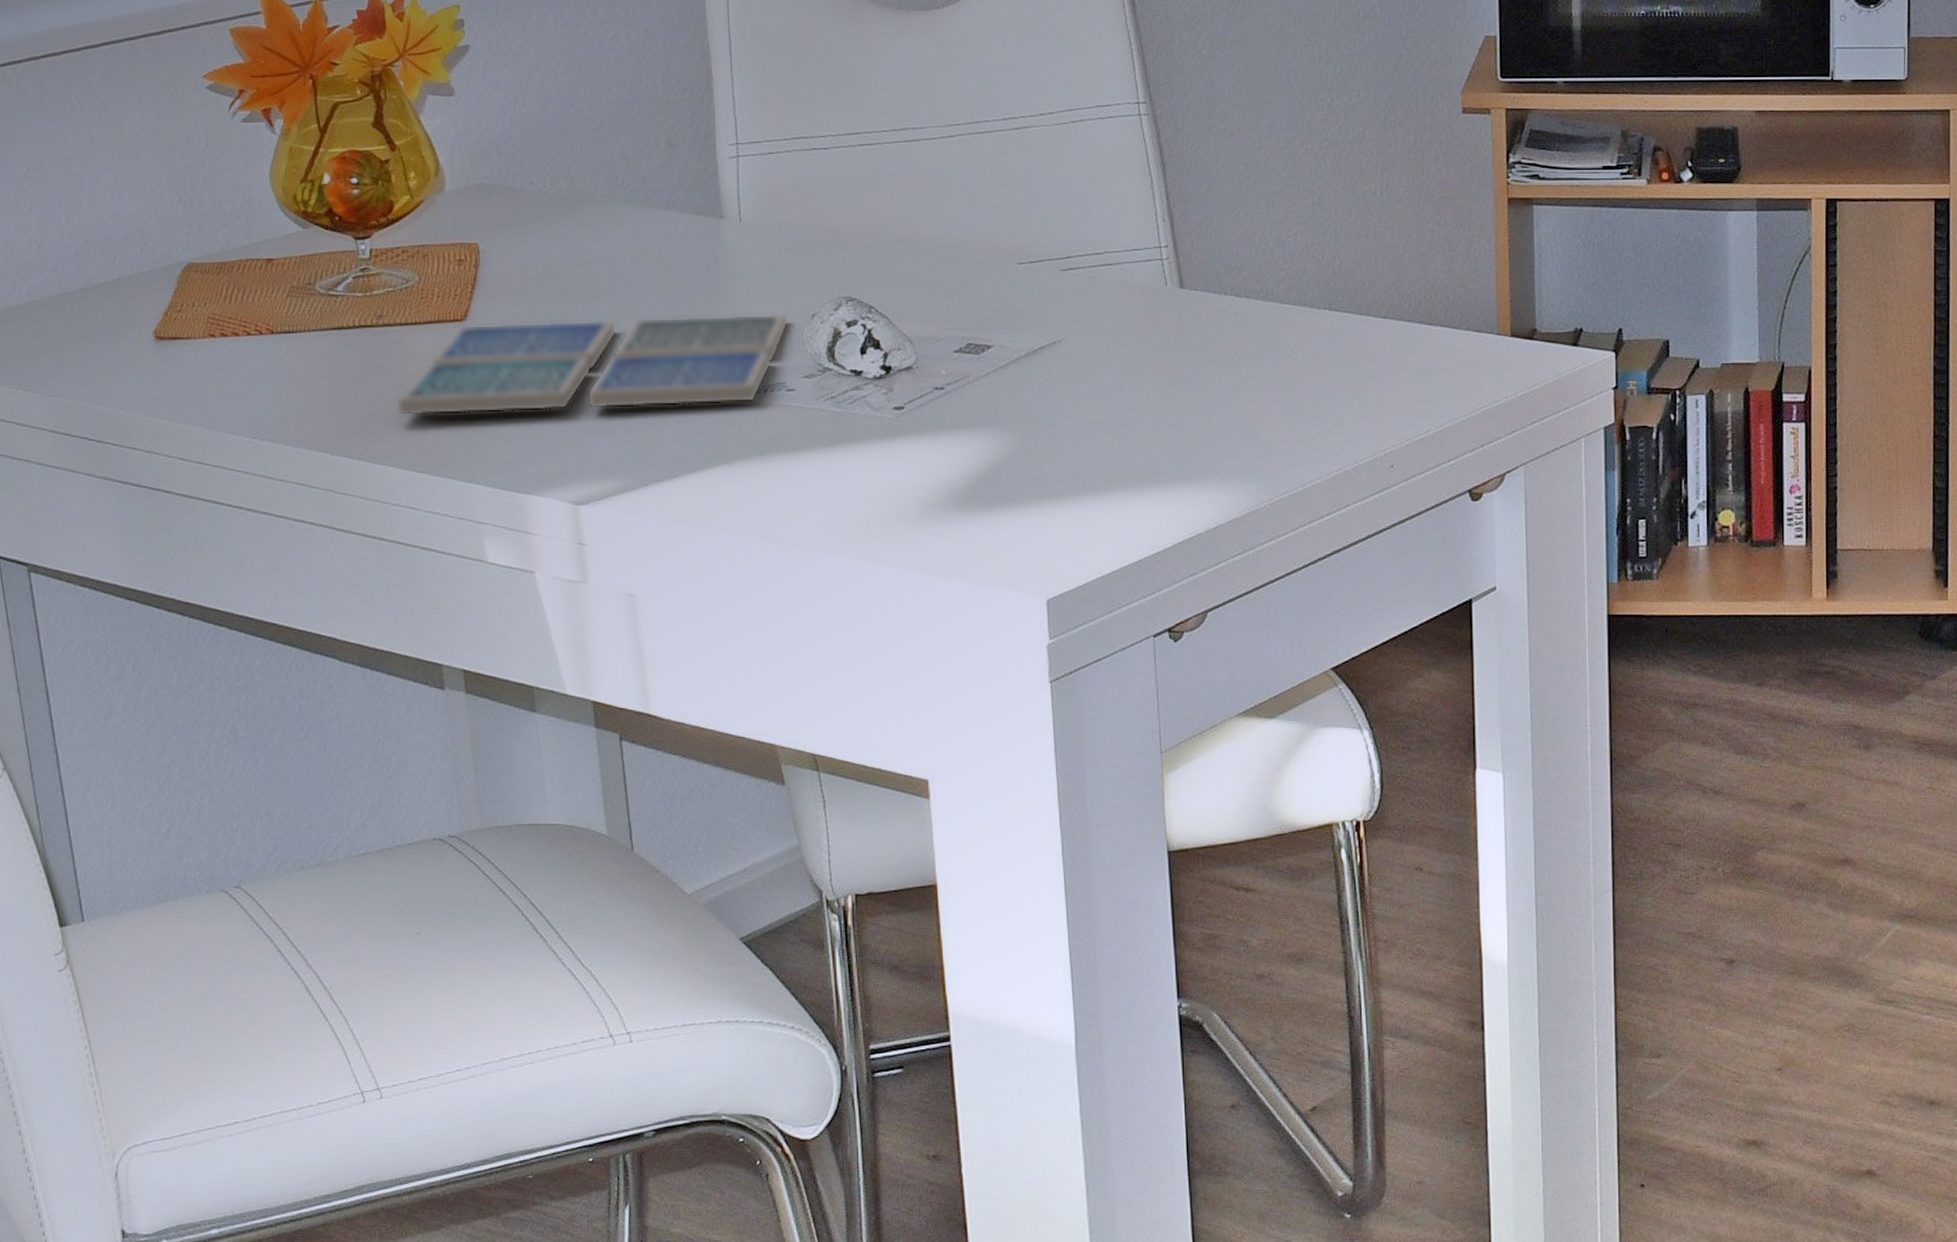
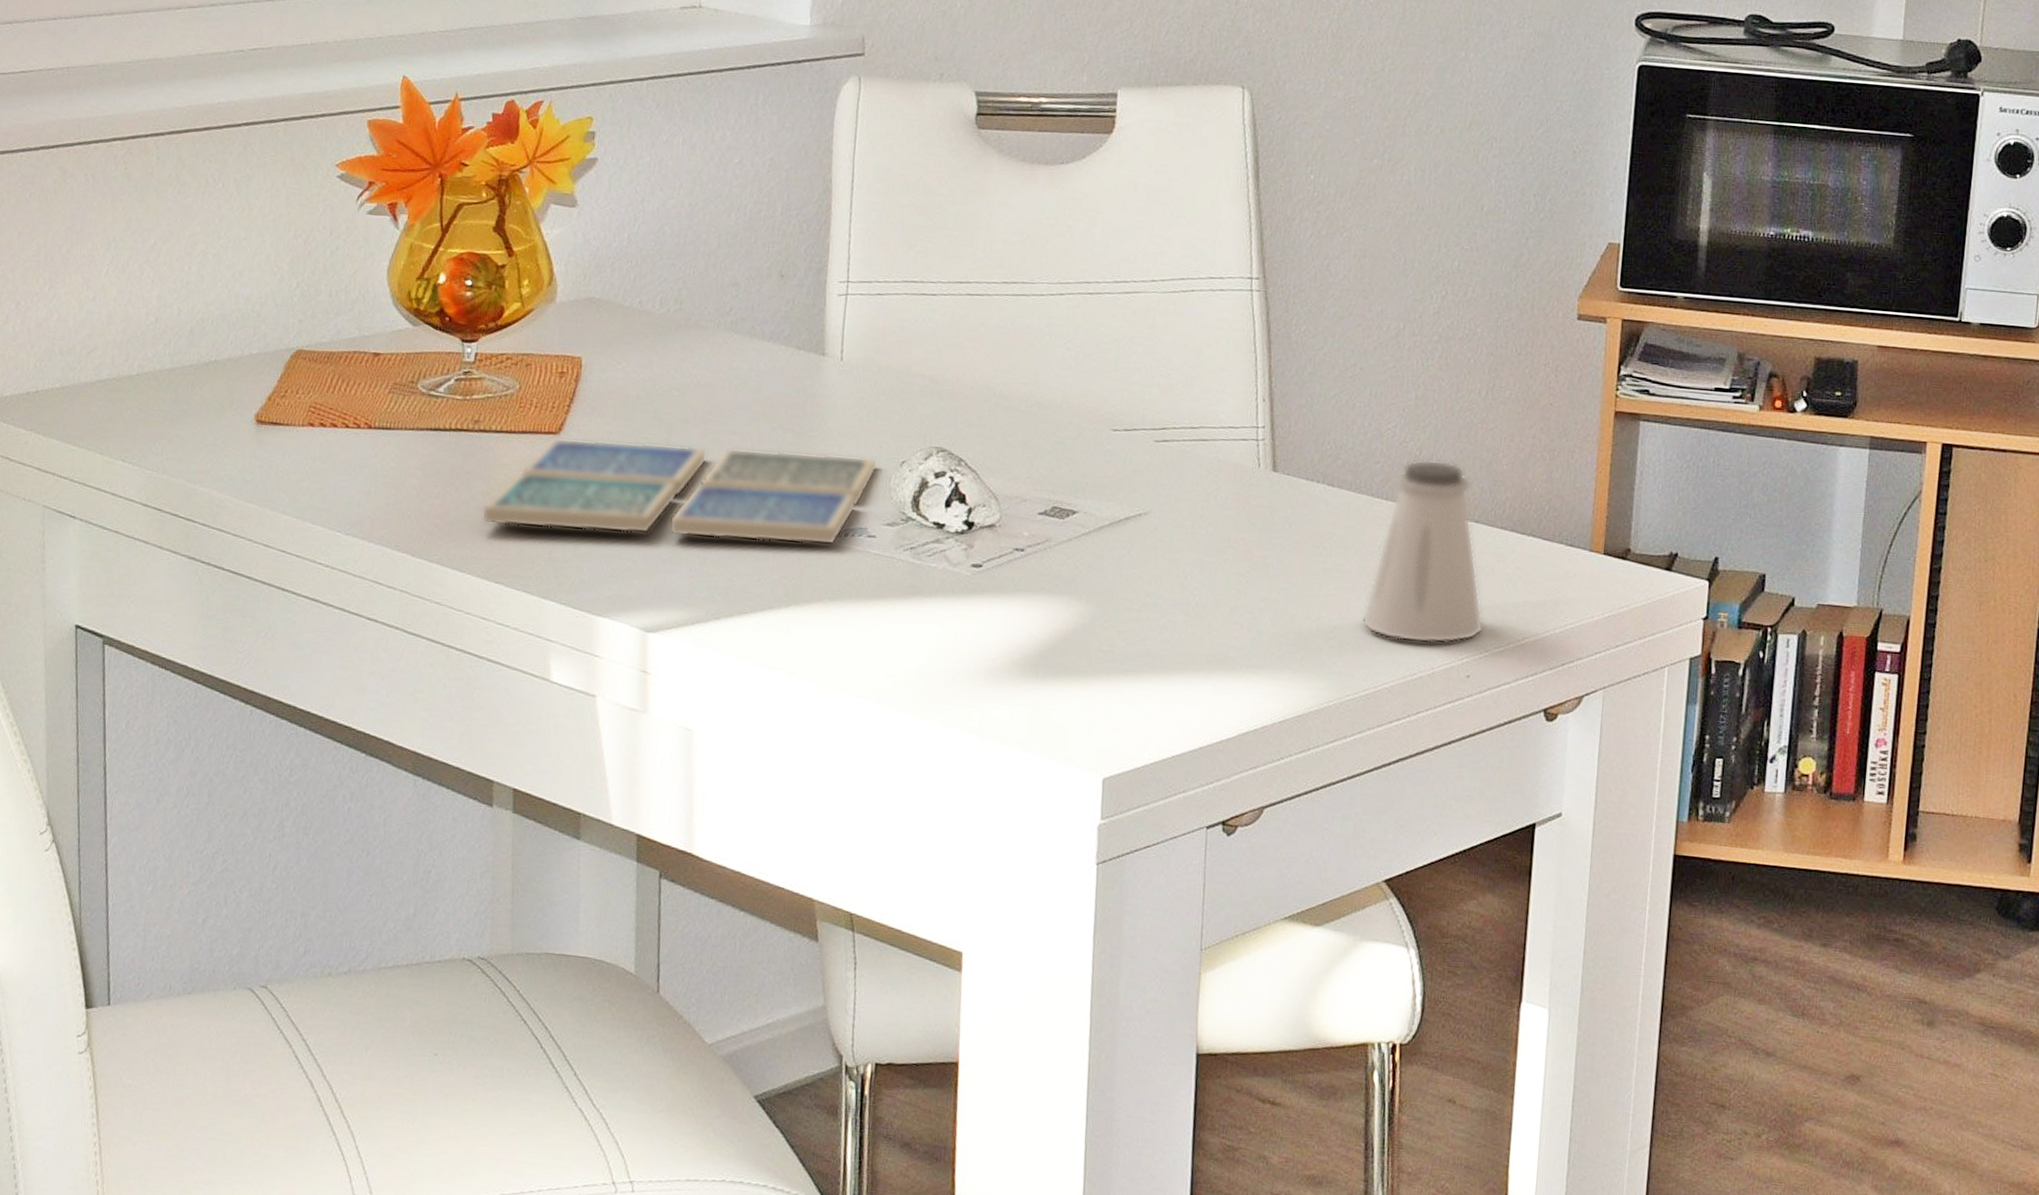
saltshaker: none [1282,262,1402,439] -> present [1361,459,1484,644]

